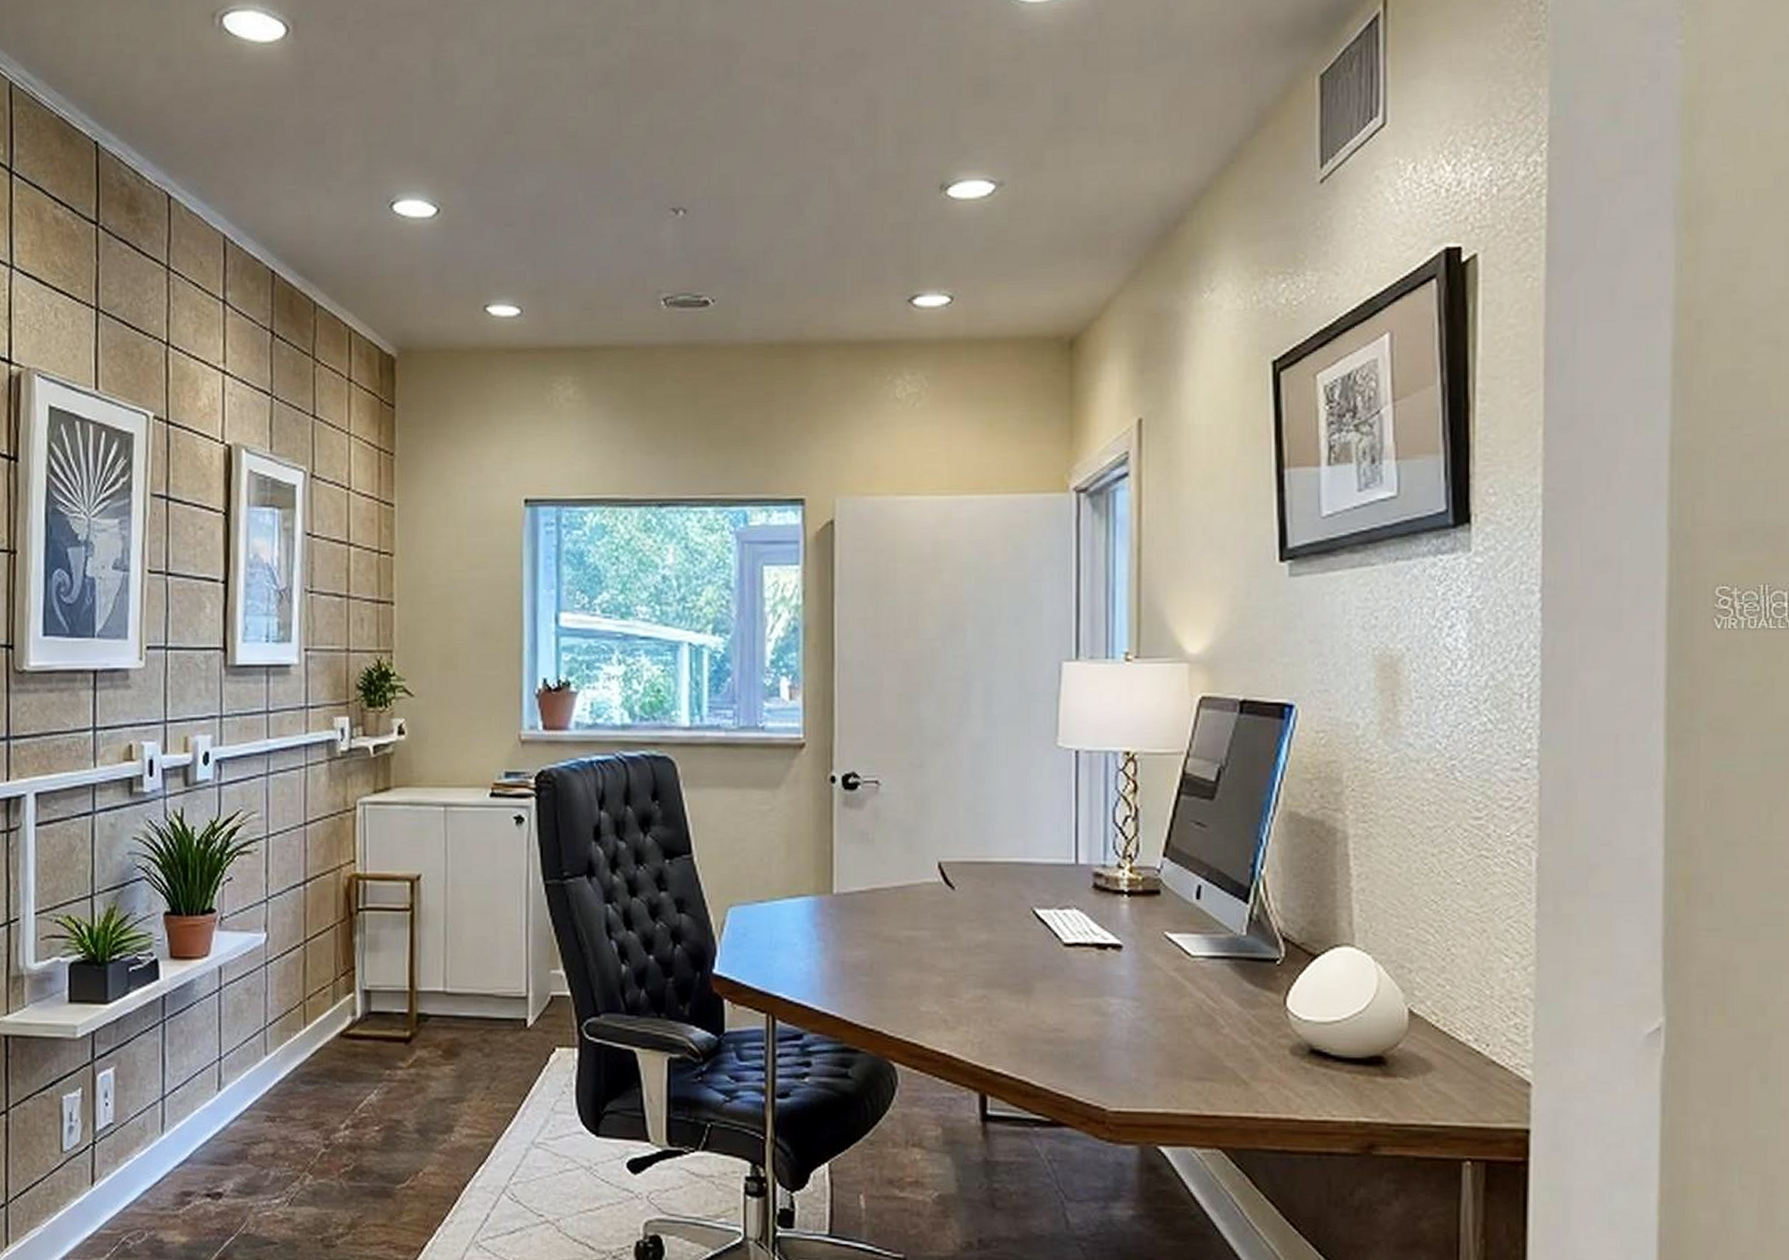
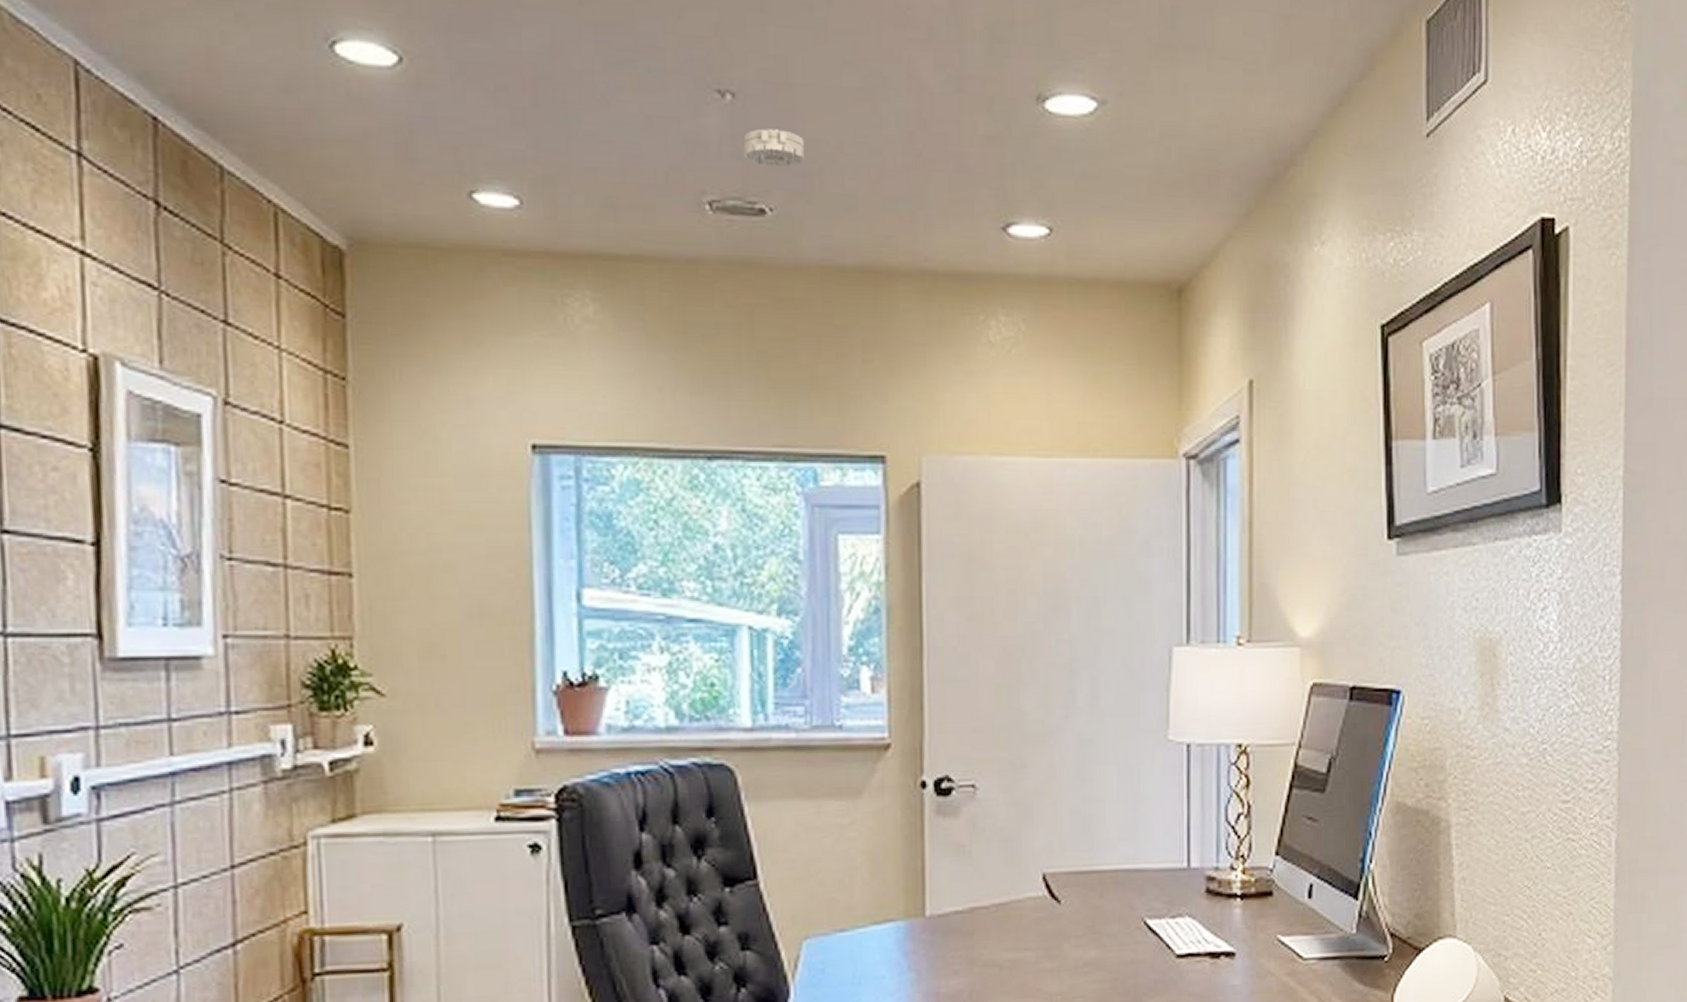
smoke detector: none [692,235,741,267] -> present [743,128,804,168]

